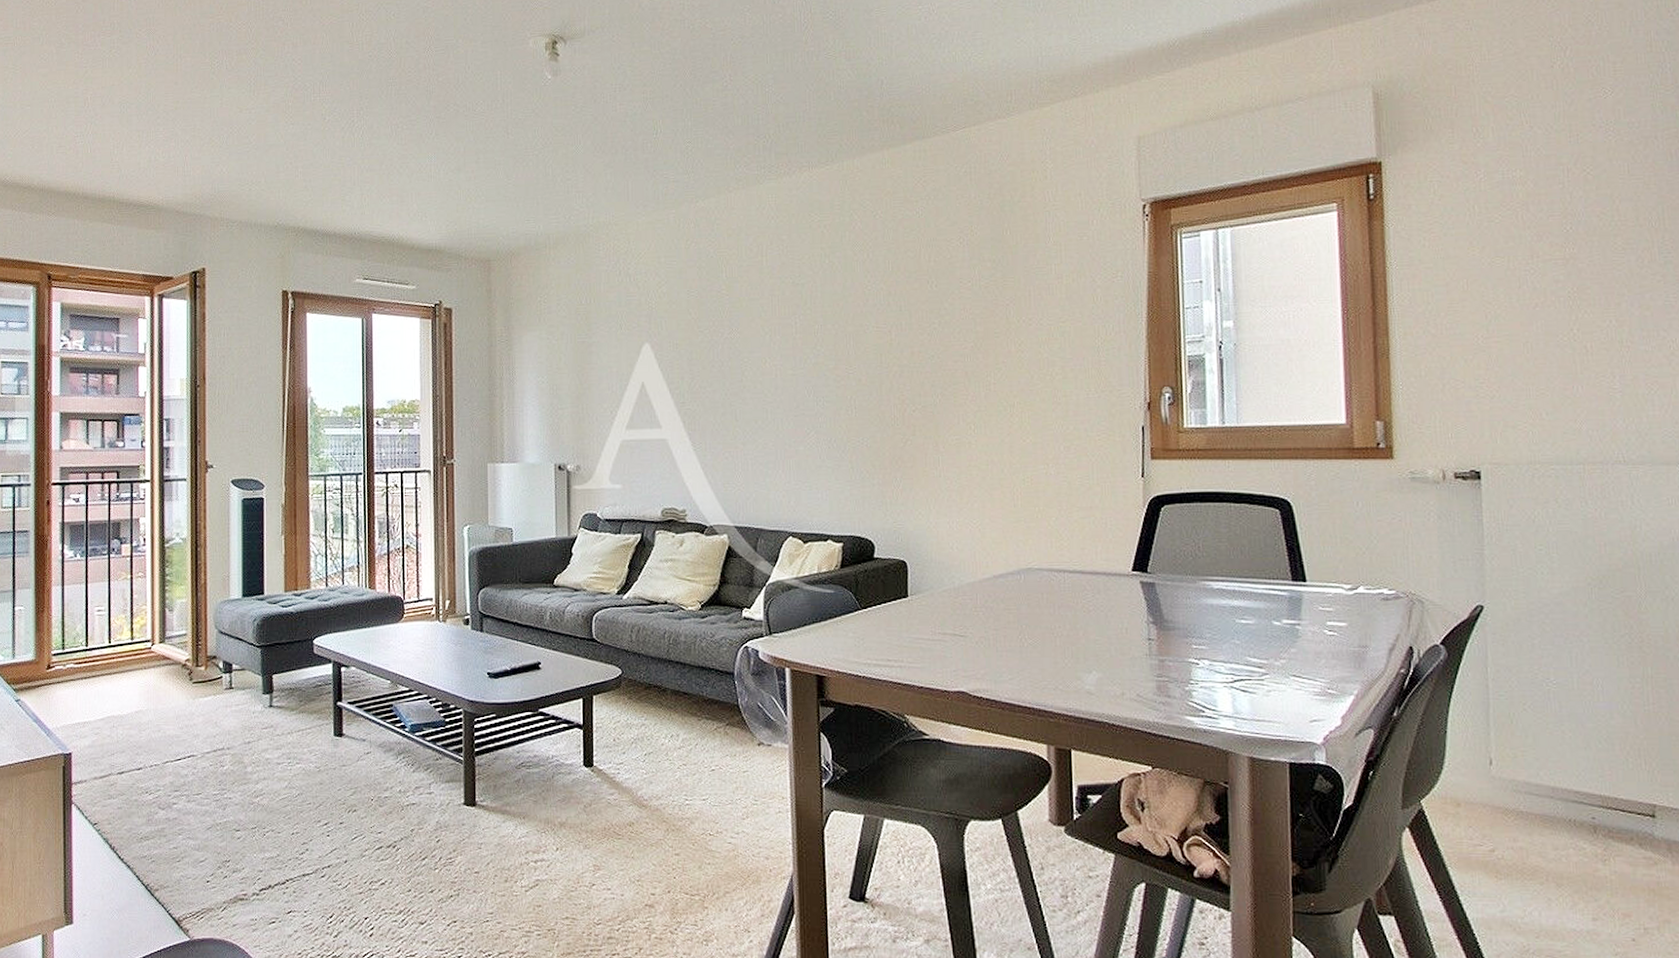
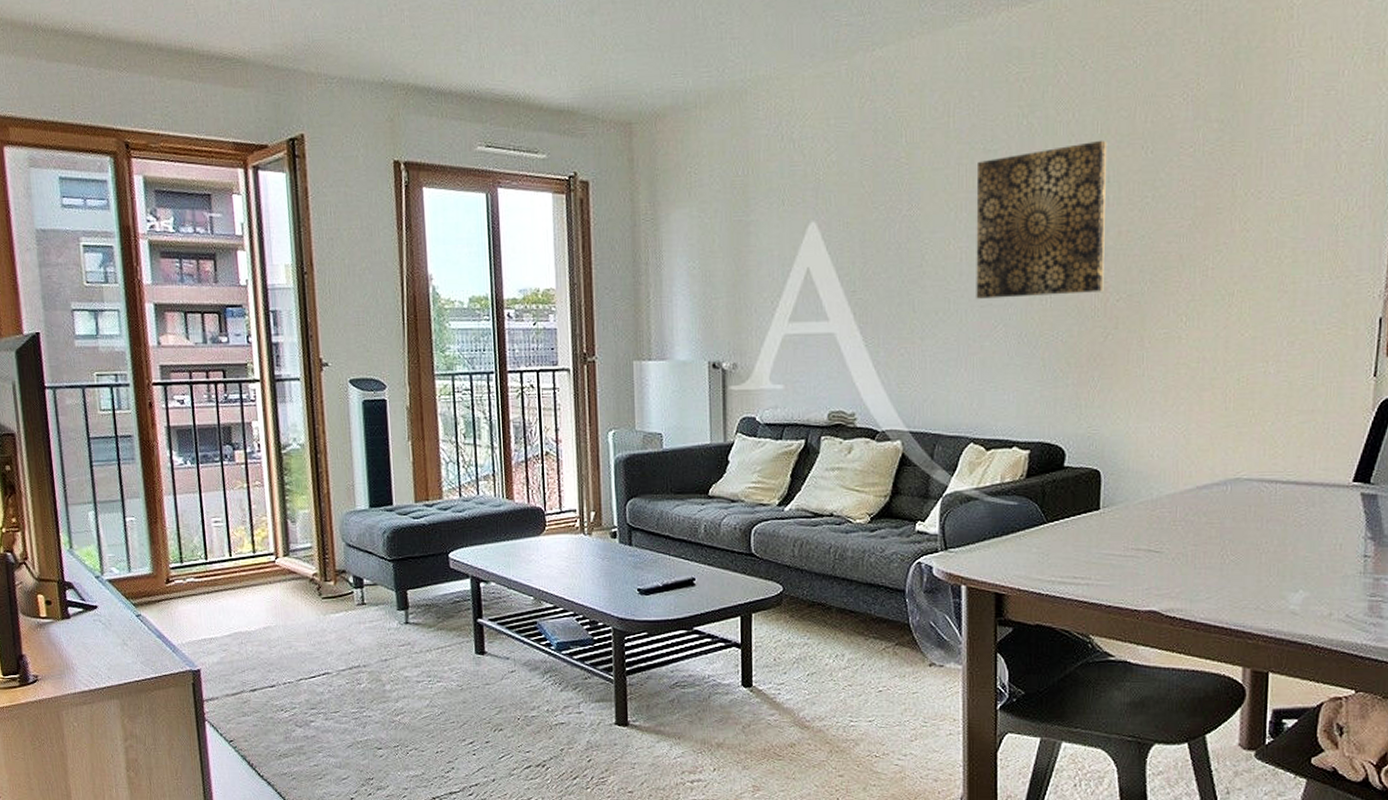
wall art: none [787,276,901,409] -> present [976,140,1108,299]

